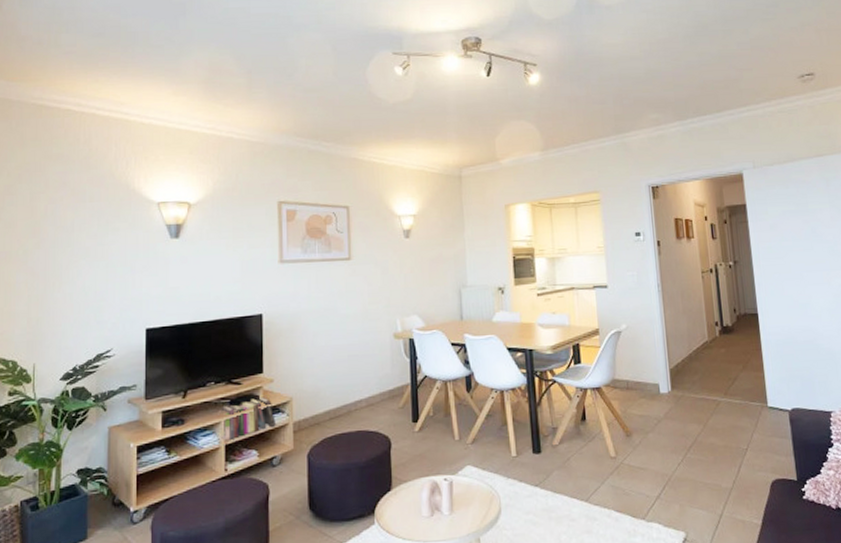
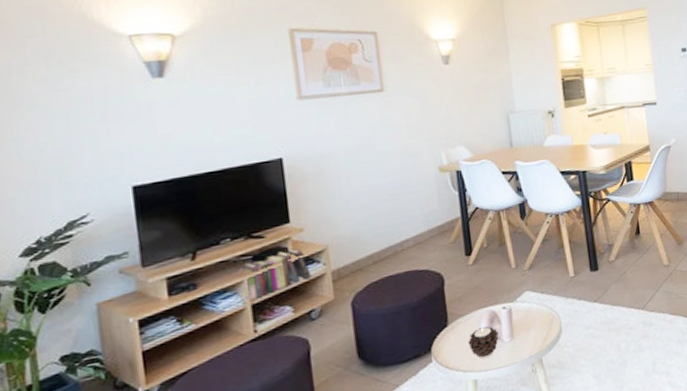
candle: none [409,496,439,529] -> present [468,326,499,360]

